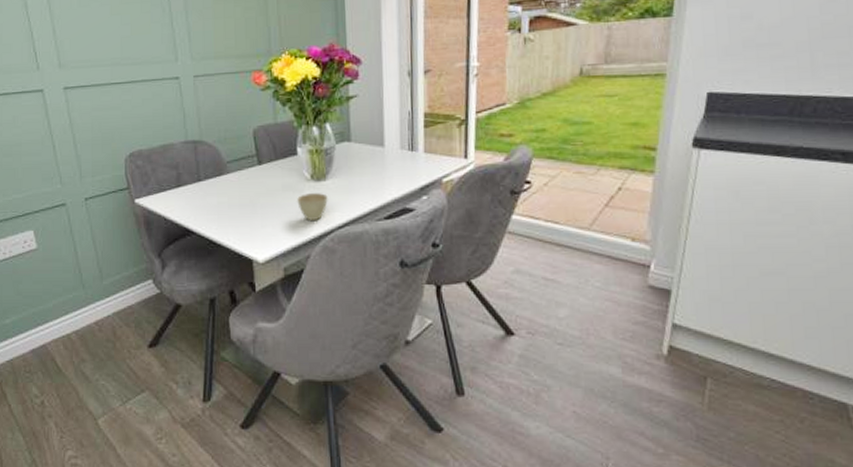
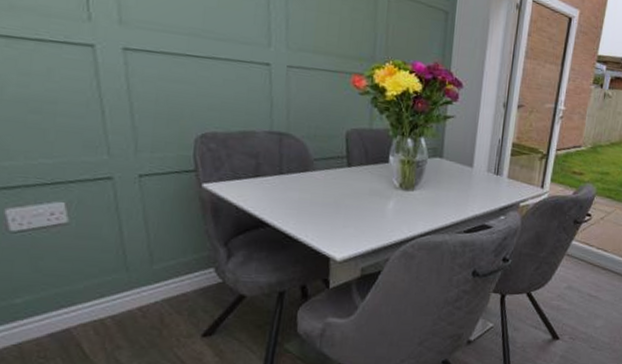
cup: present [297,193,328,222] -> none [383,200,414,228]

